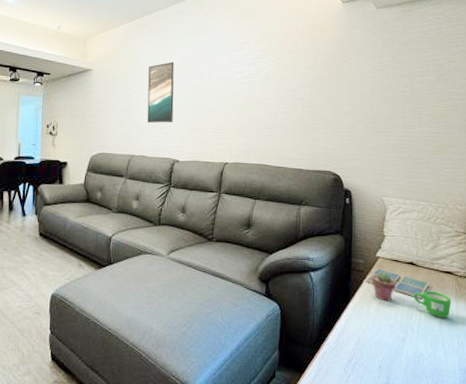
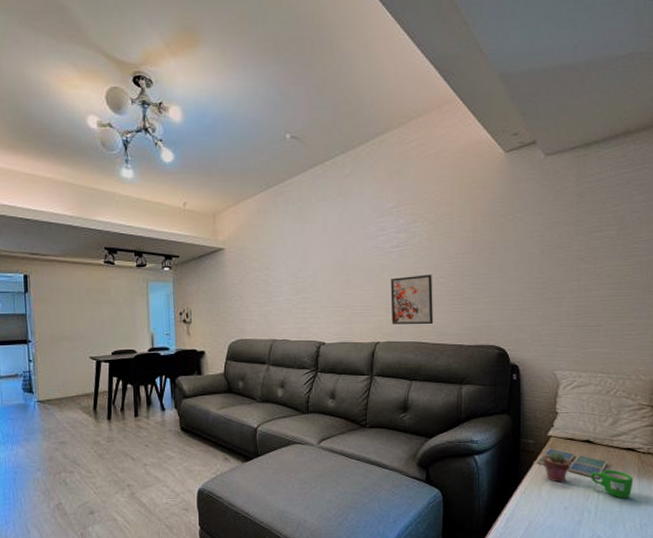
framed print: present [147,61,174,124] -> none [285,234,316,304]
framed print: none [239,104,278,150] -> present [390,274,433,325]

